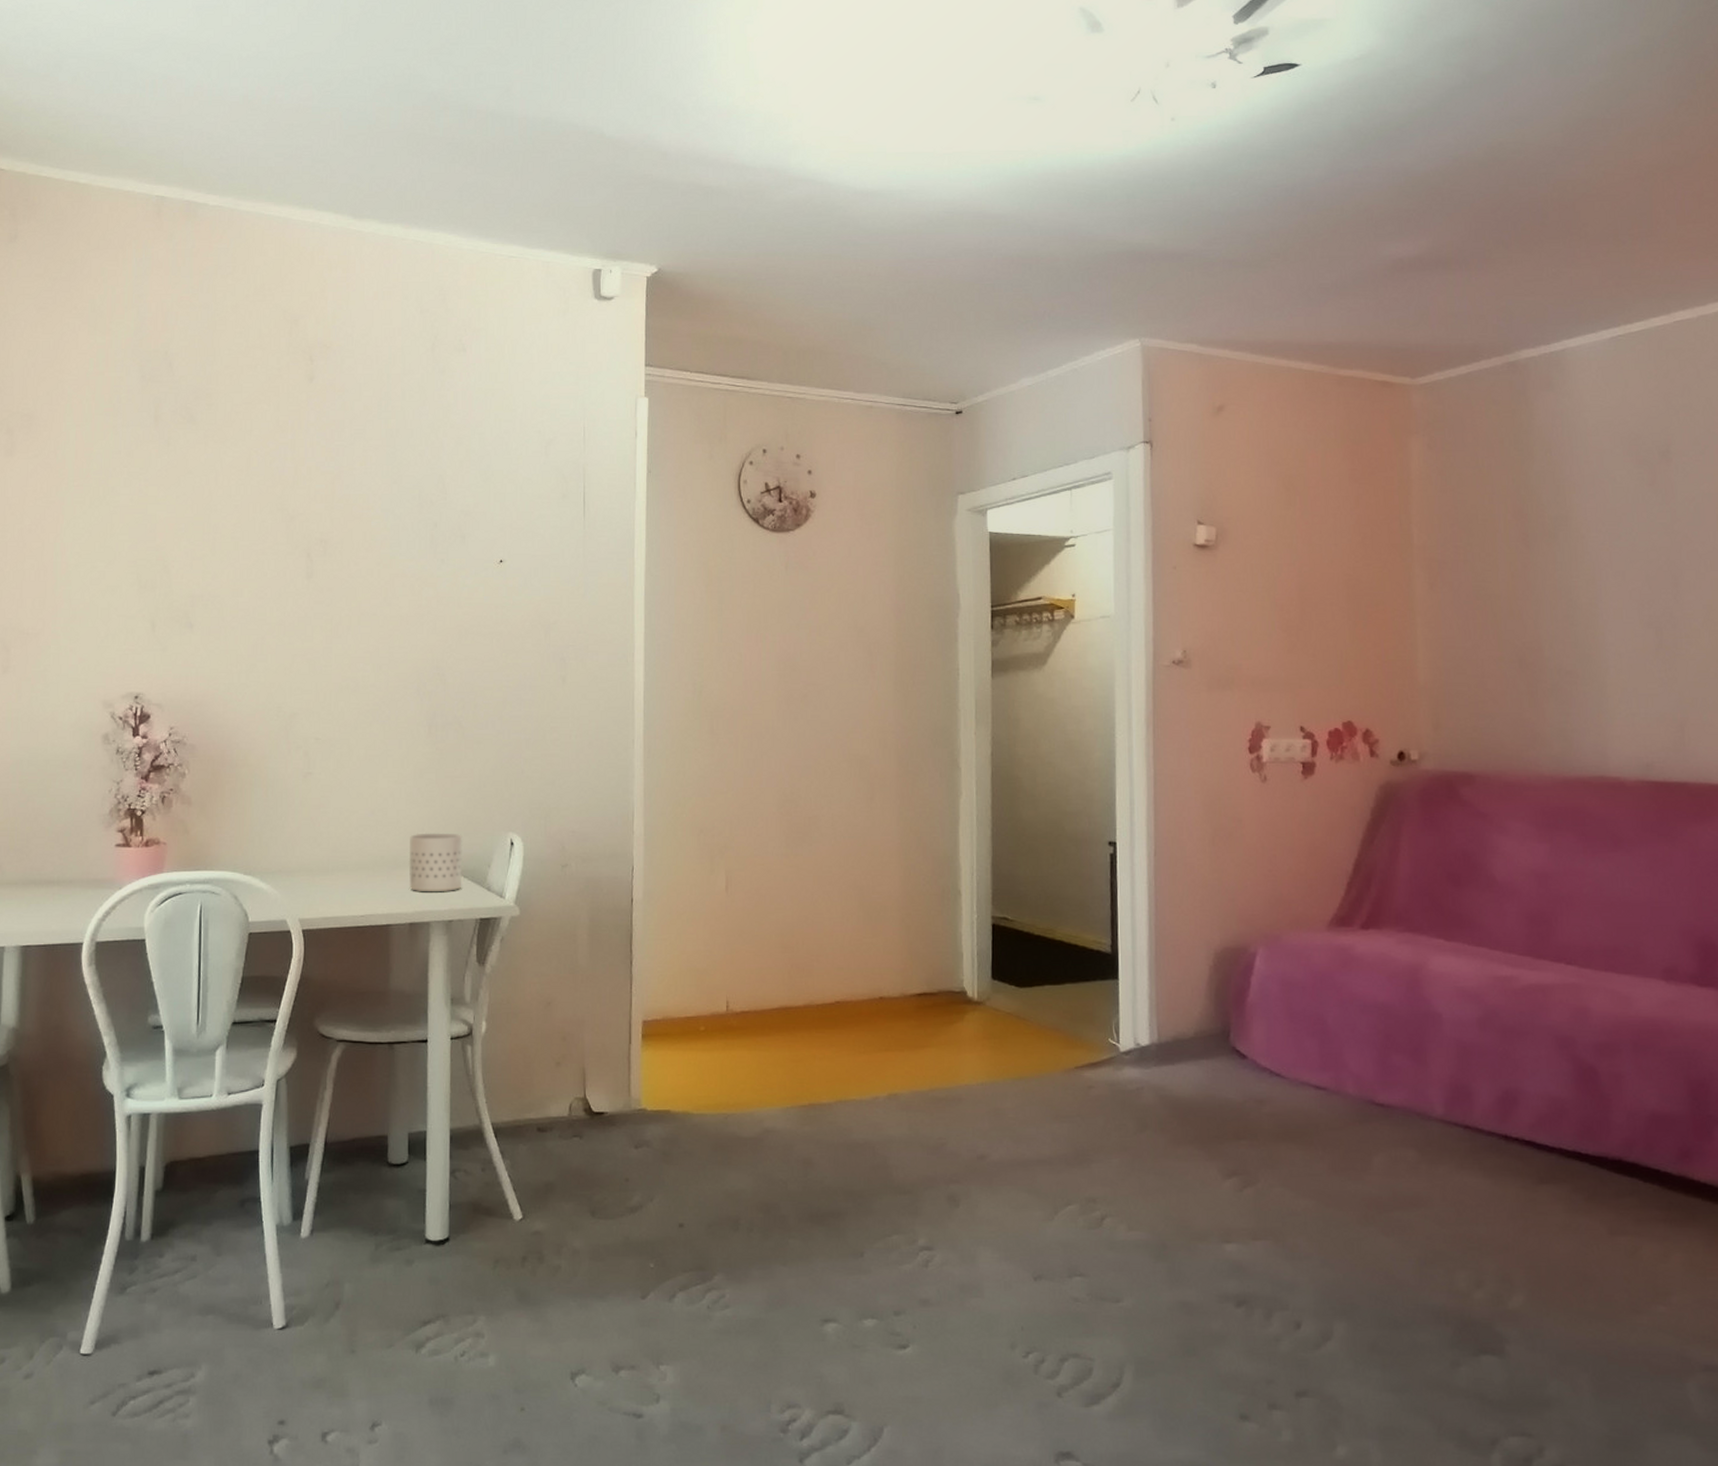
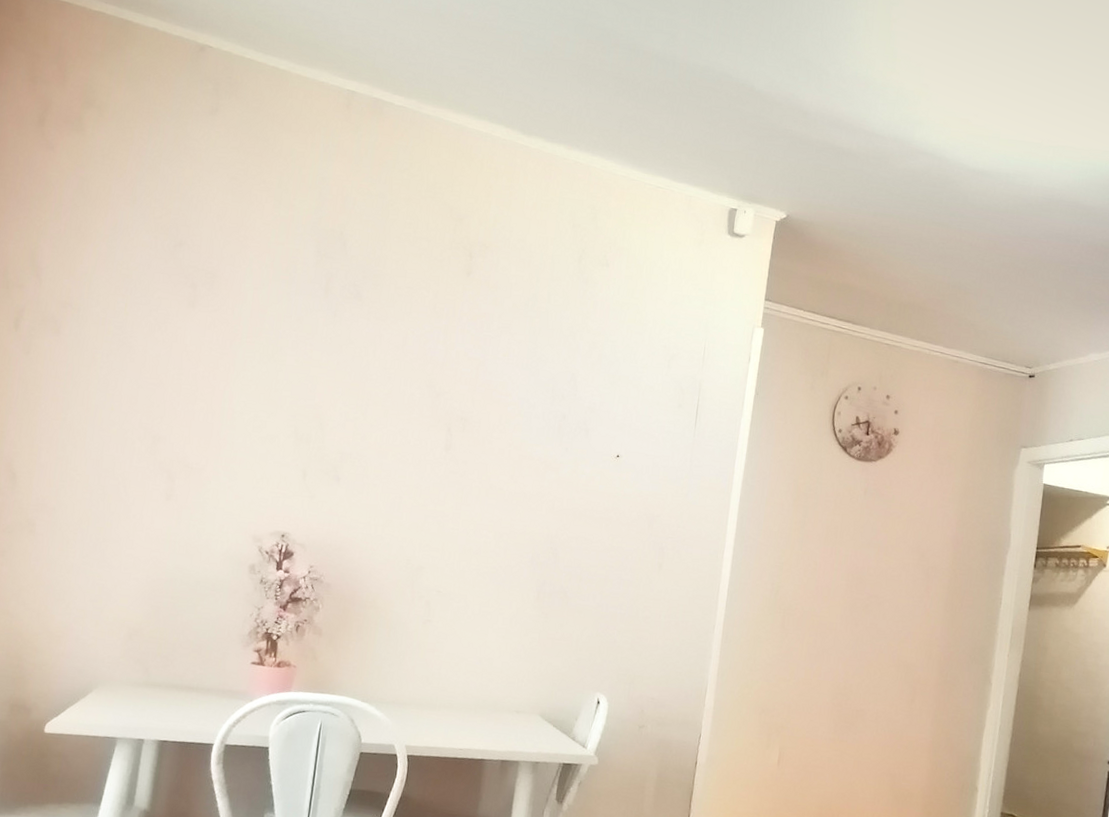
mug: present [408,833,463,892] -> none [505,683,556,738]

